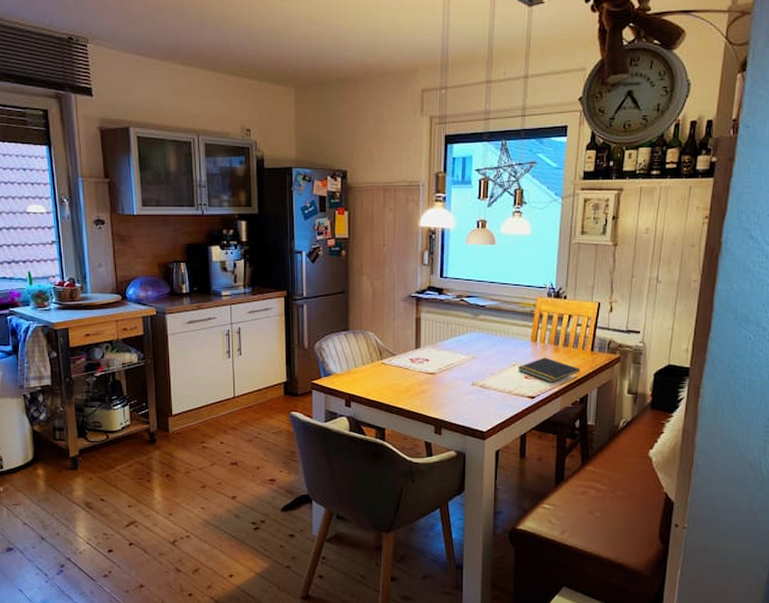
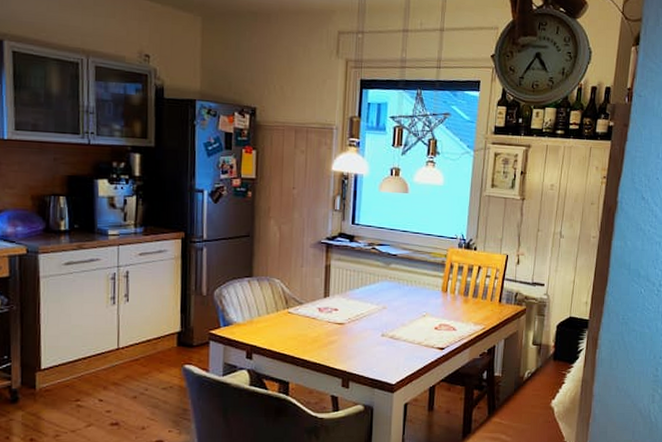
notepad: present [517,357,581,383] -> none [428,308,489,334]

